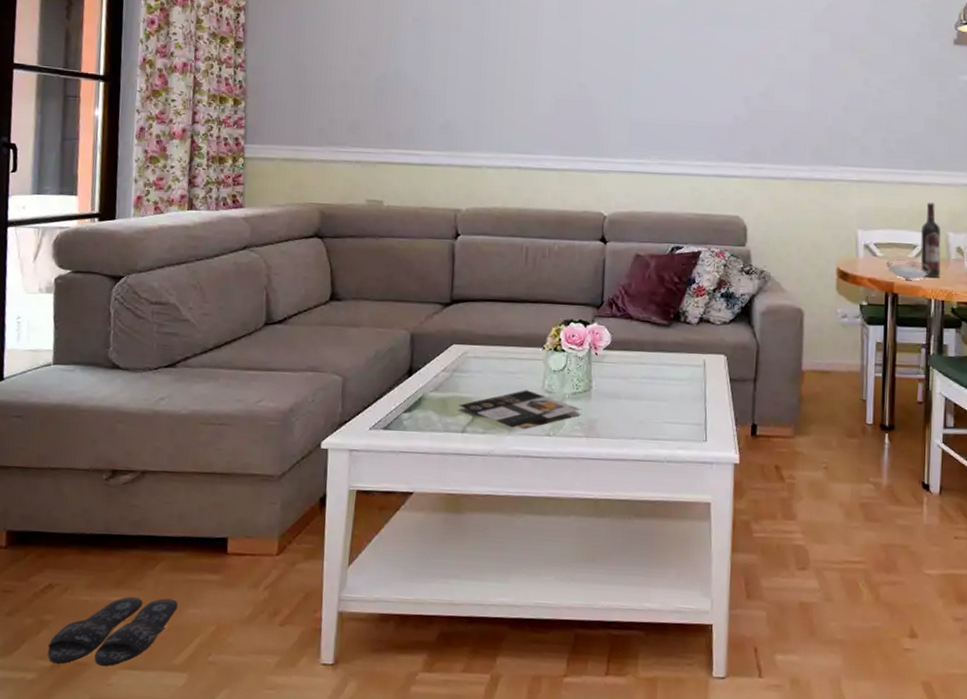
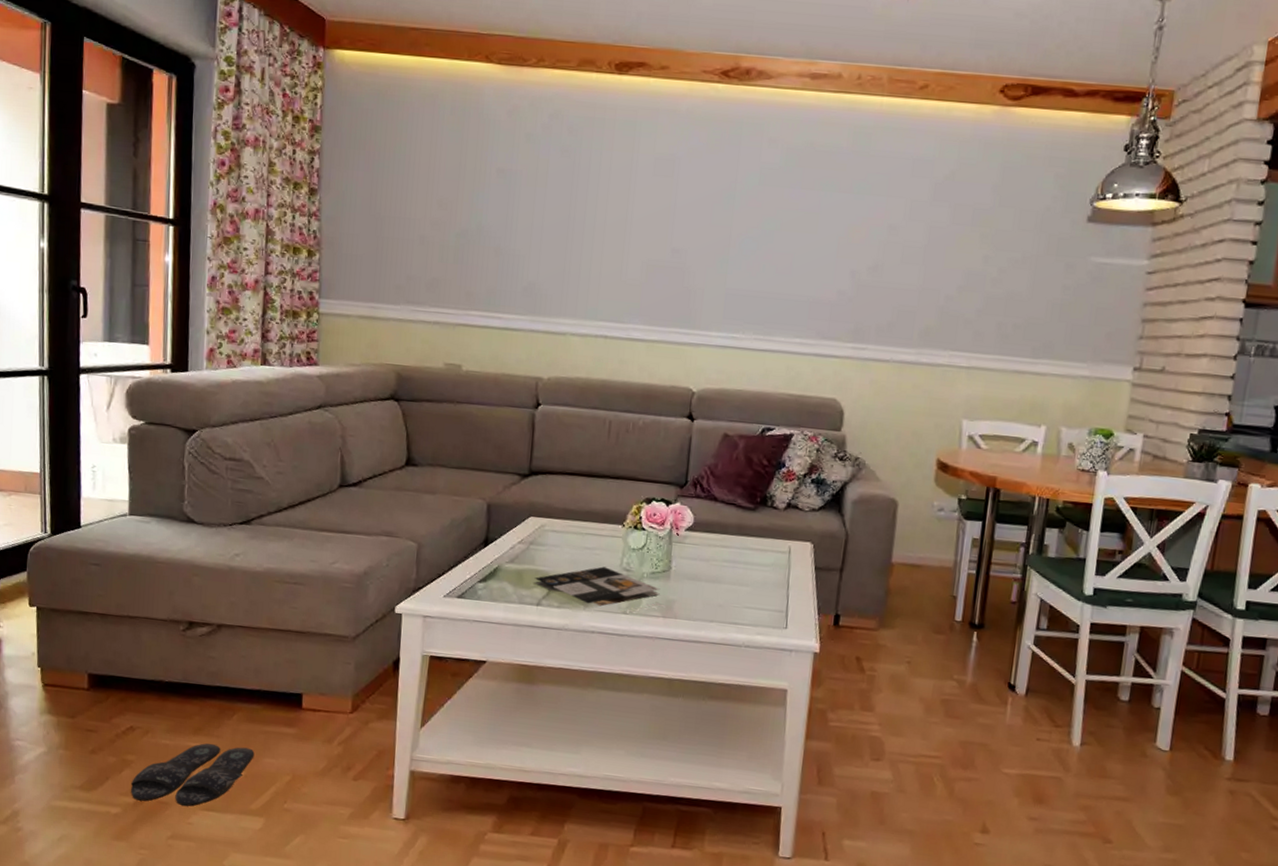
dish: present [886,259,931,281] -> none [990,452,1039,476]
wine bottle: present [920,202,941,278] -> none [1027,394,1053,475]

